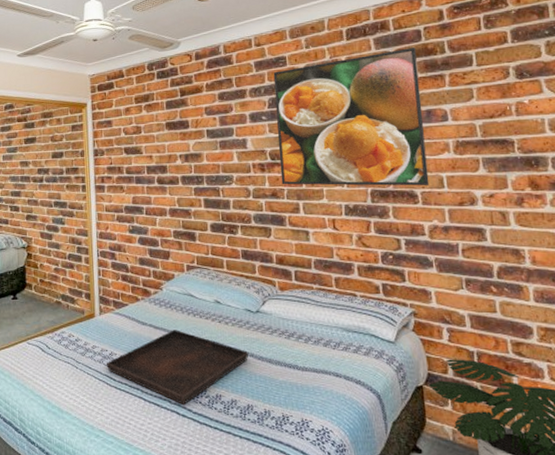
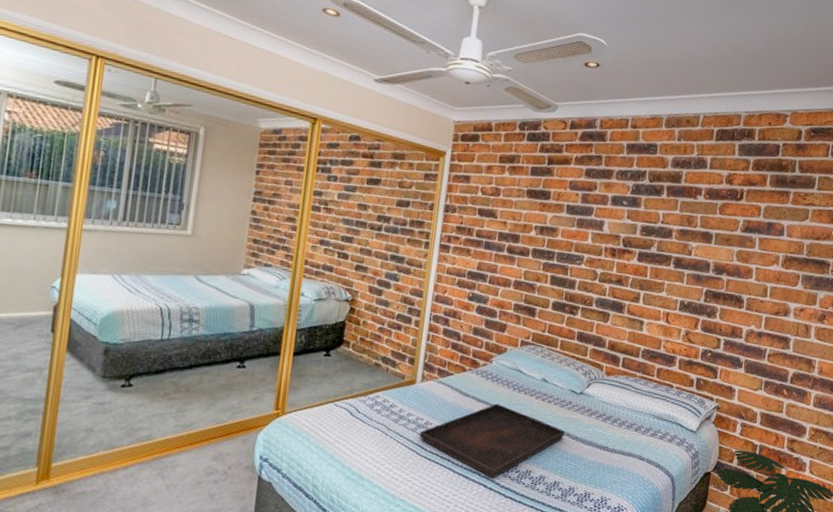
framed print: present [273,47,430,186] -> none [628,157,772,293]

